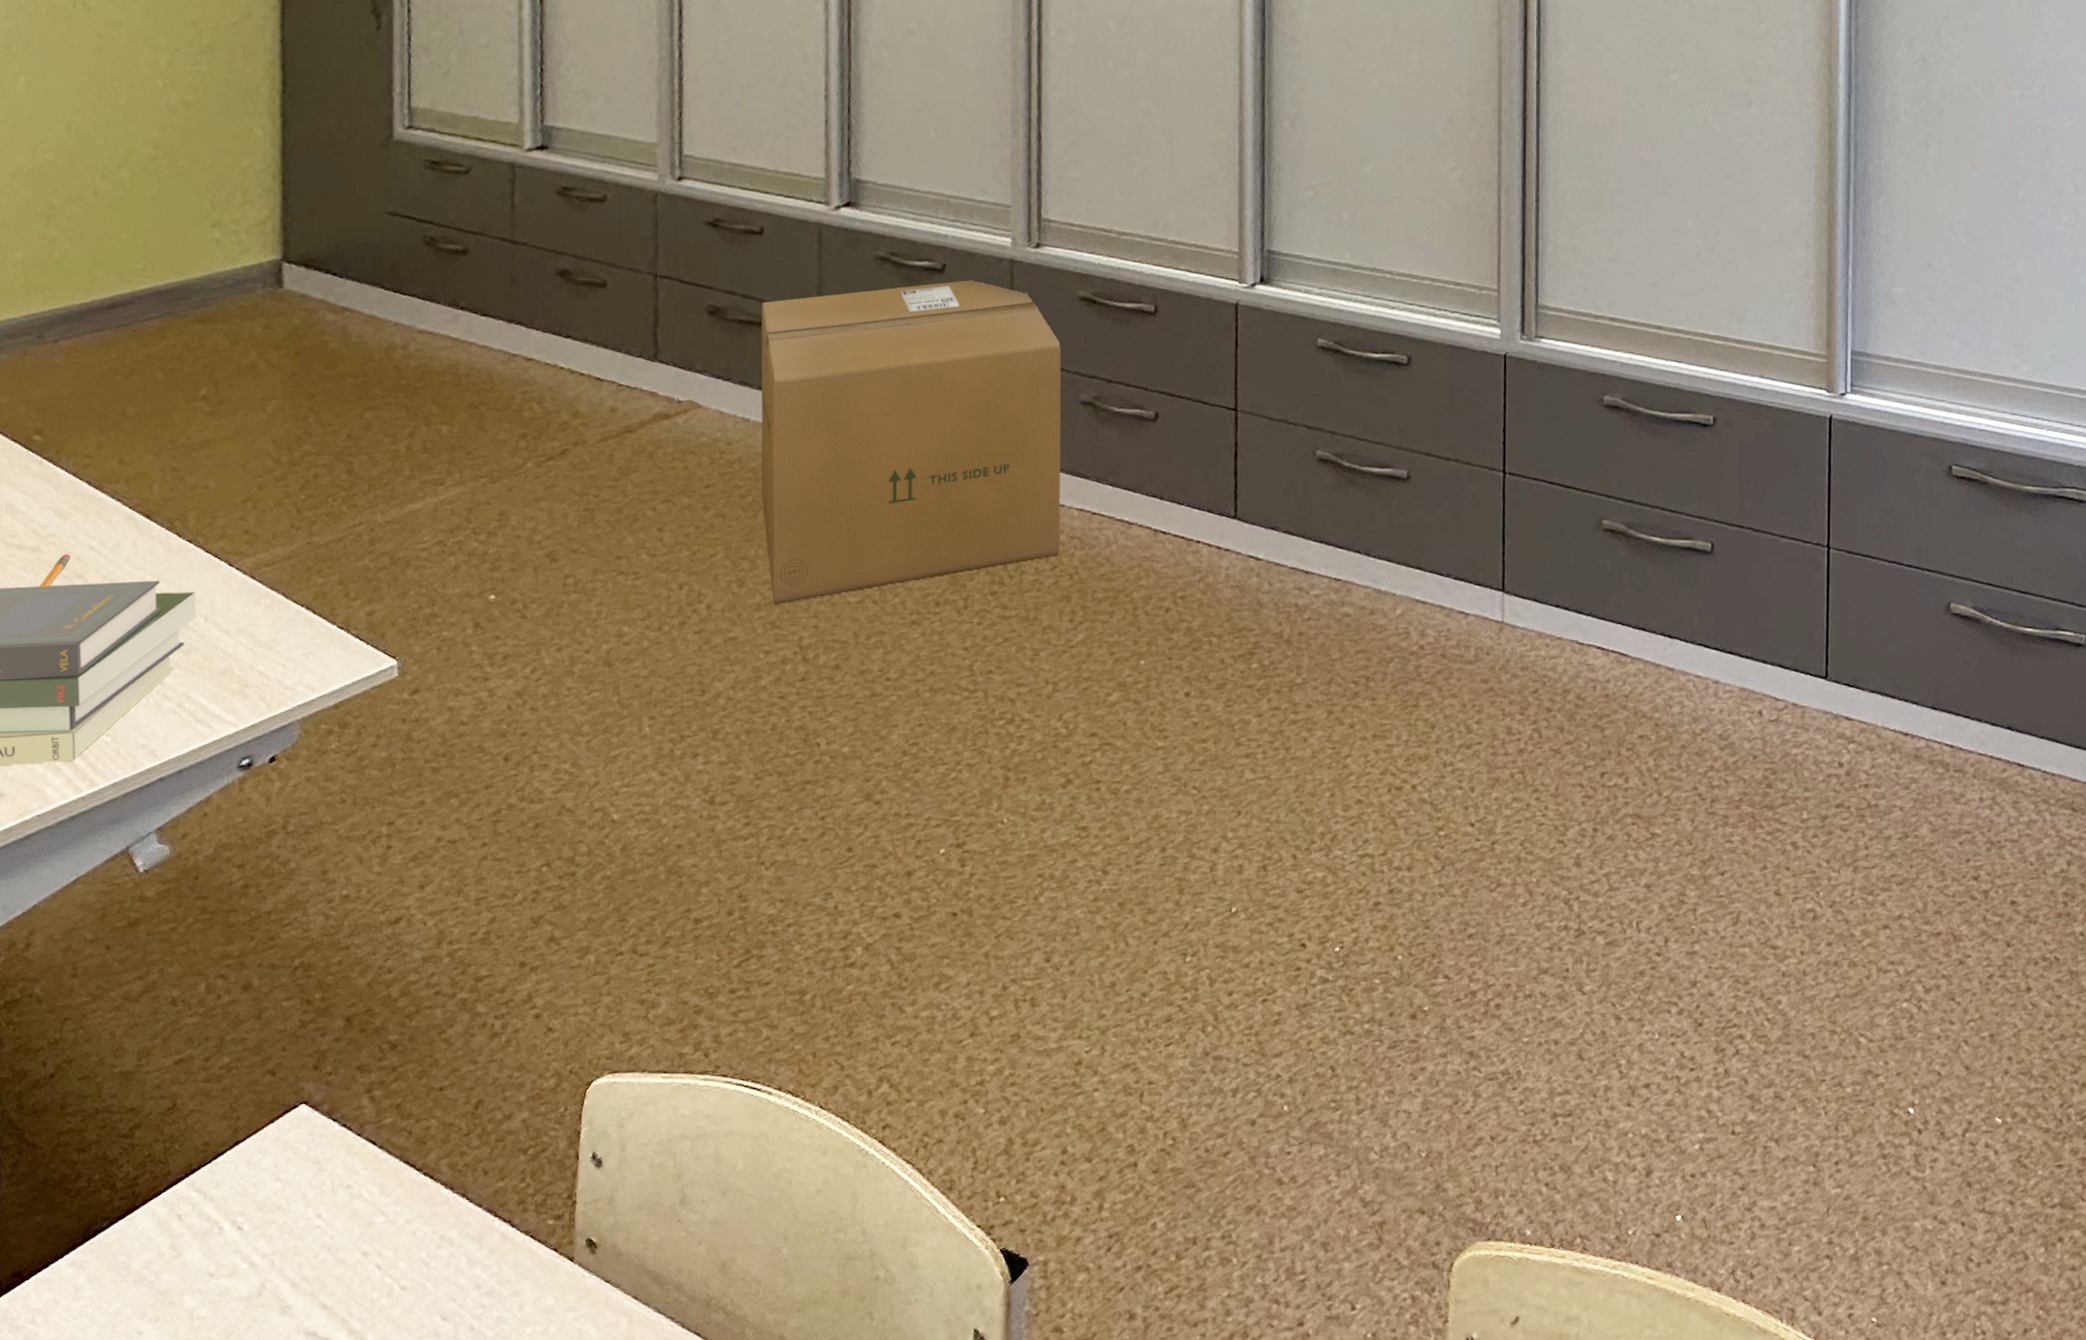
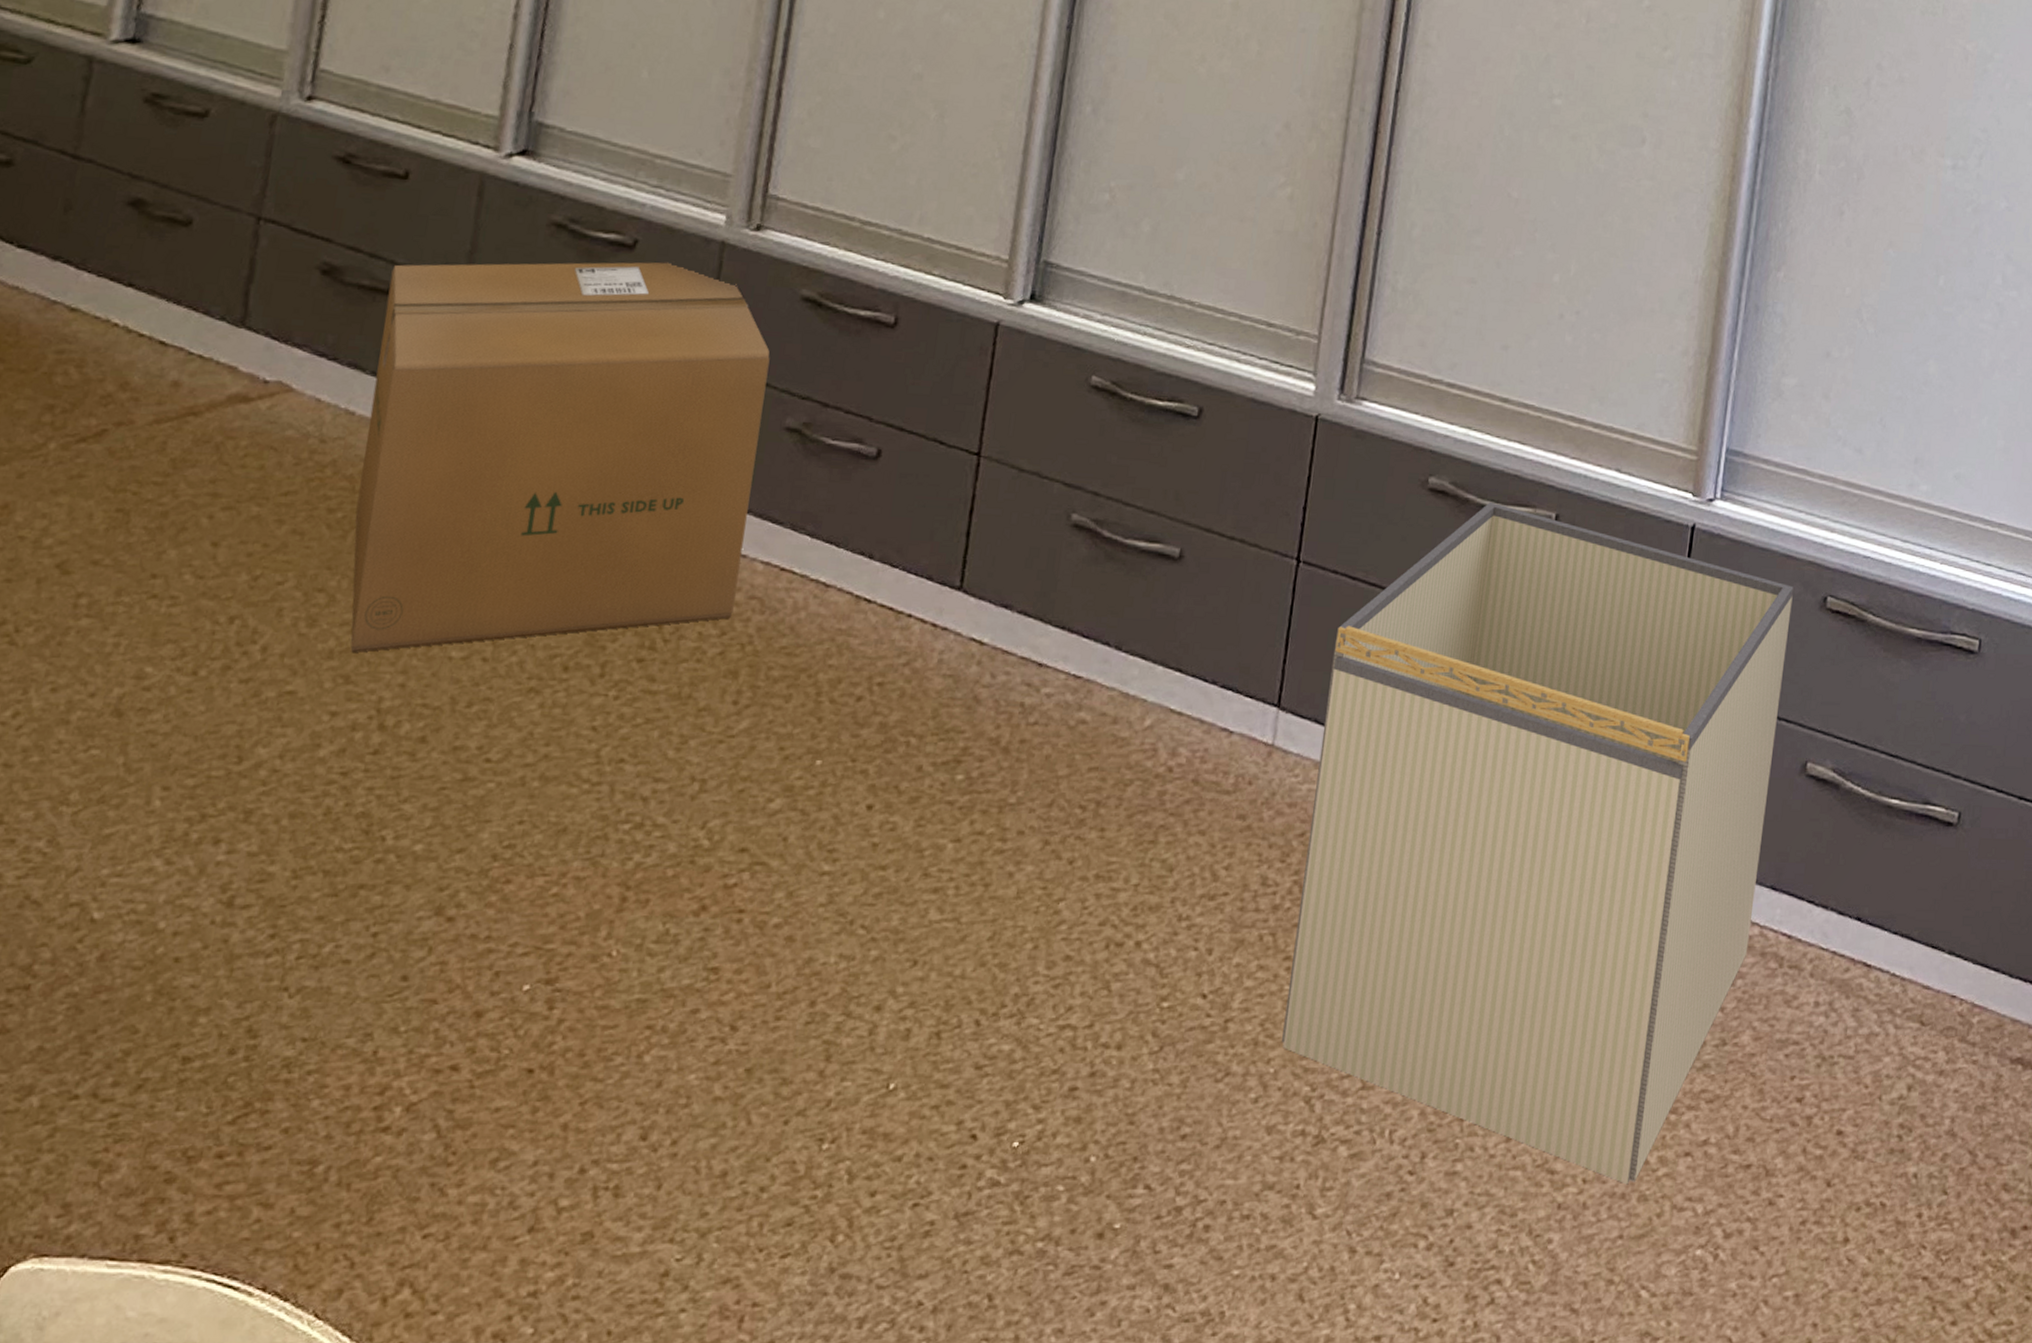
storage bin: none [1539,411,1922,954] -> present [1282,502,1794,1185]

